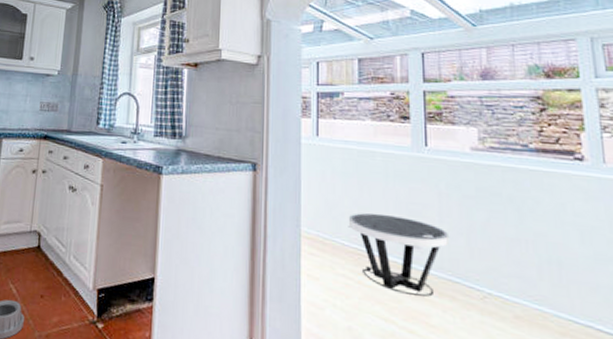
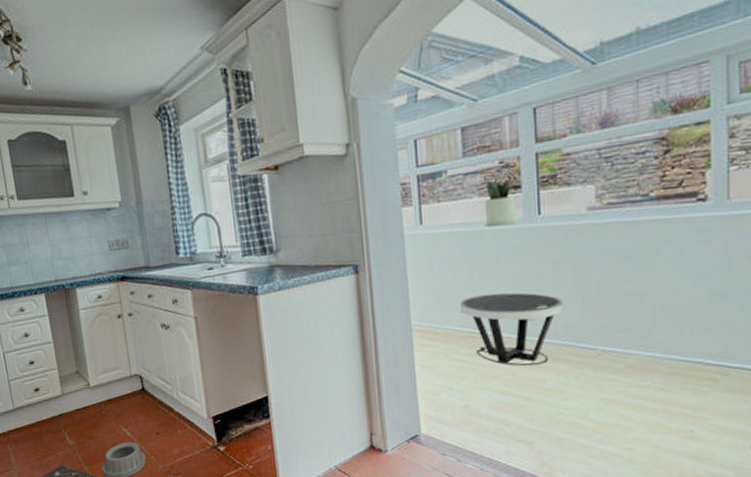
planter: none [374,107,407,152] -> present [483,176,519,228]

